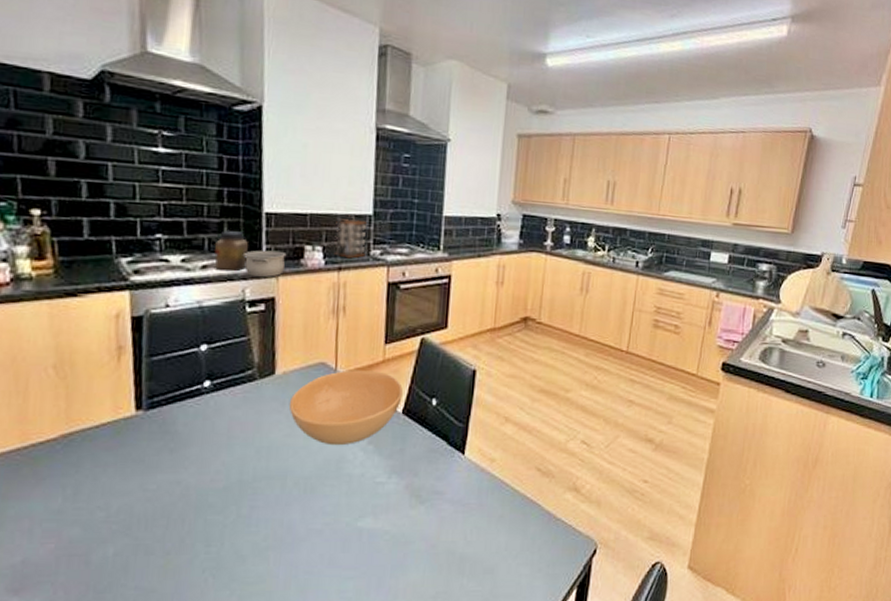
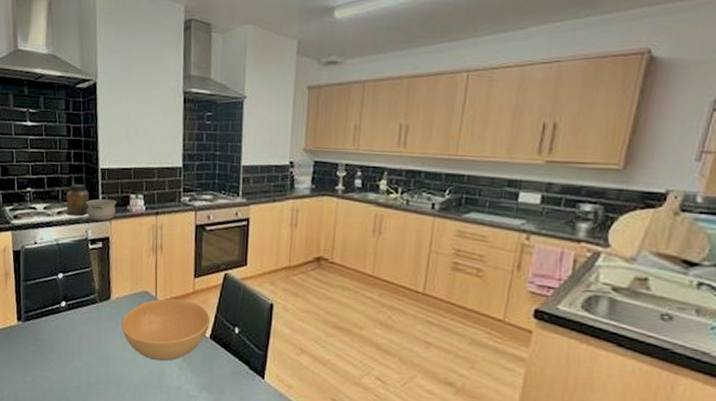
spice rack: present [333,214,367,259] -> none [152,167,178,205]

